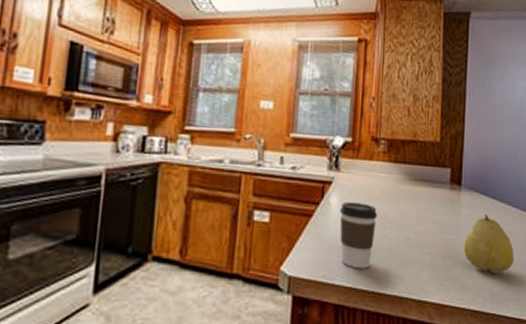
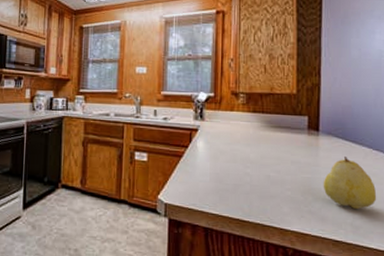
coffee cup: present [340,202,378,269] -> none [206,146,240,200]

